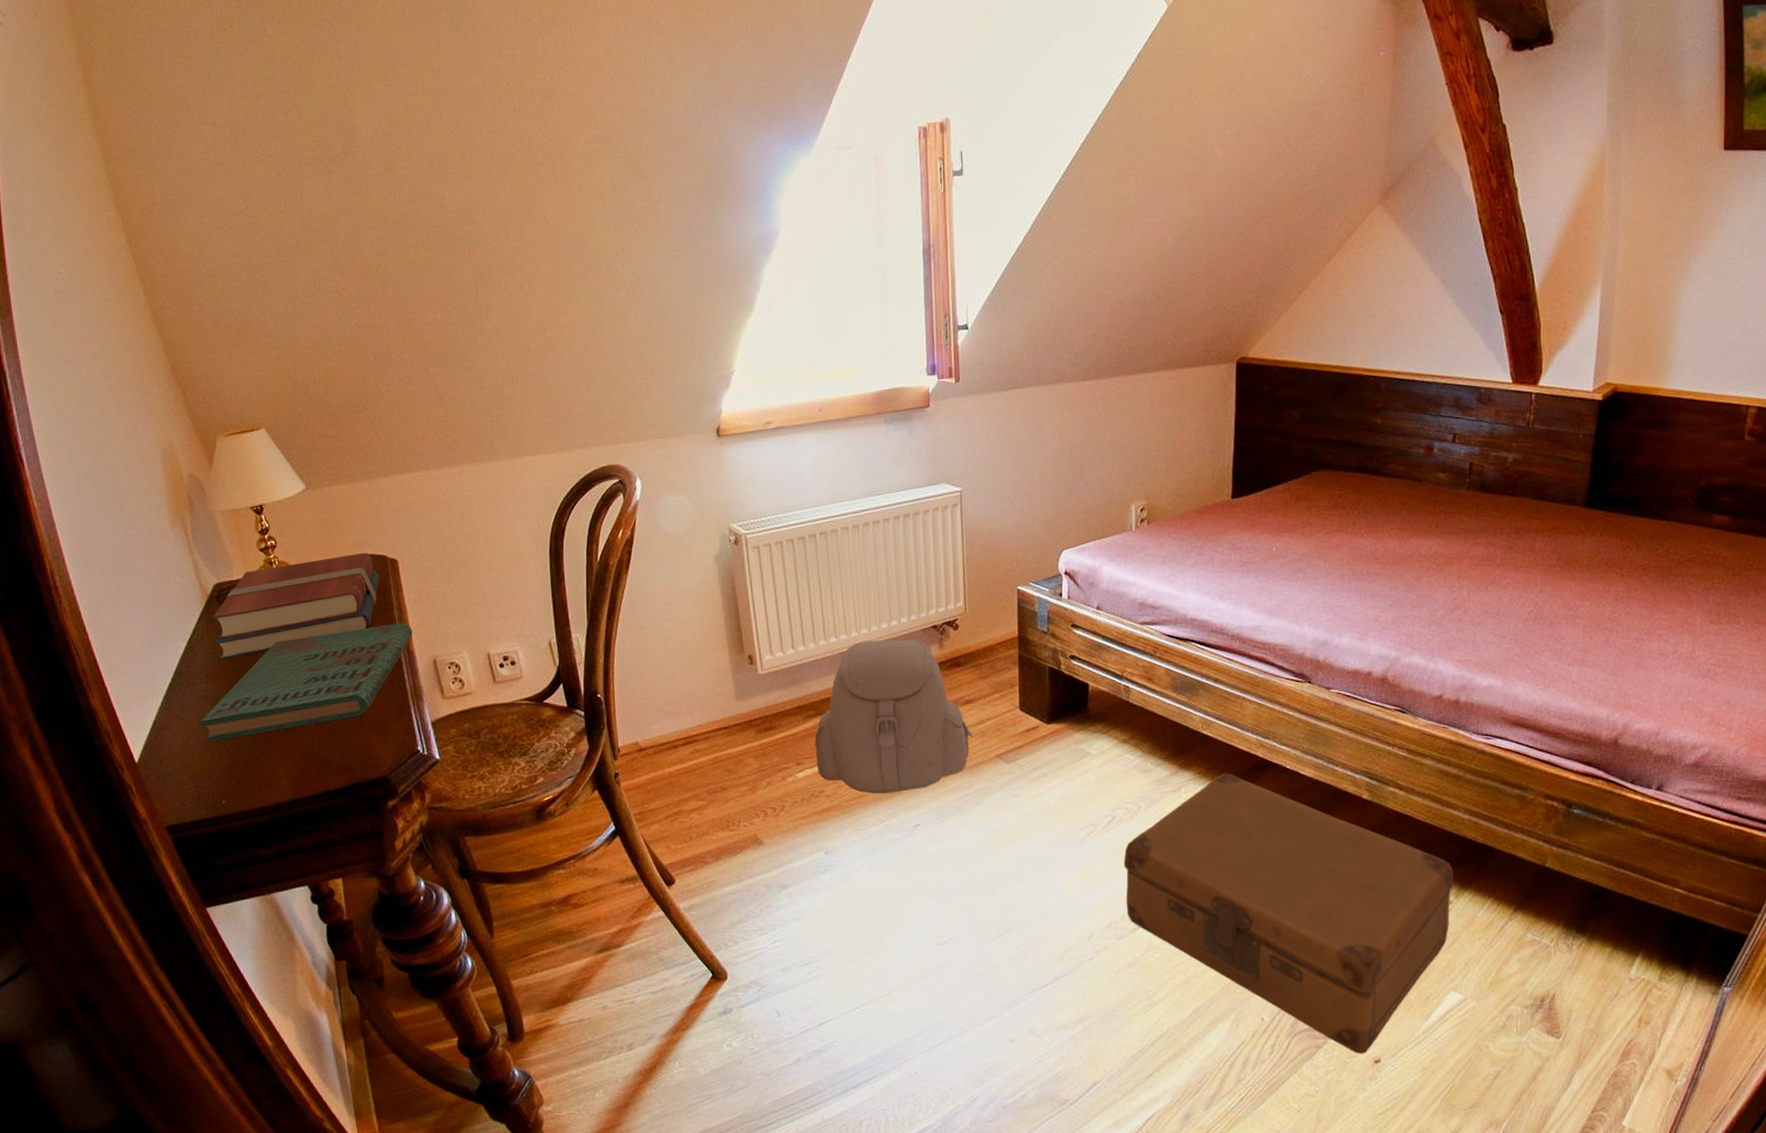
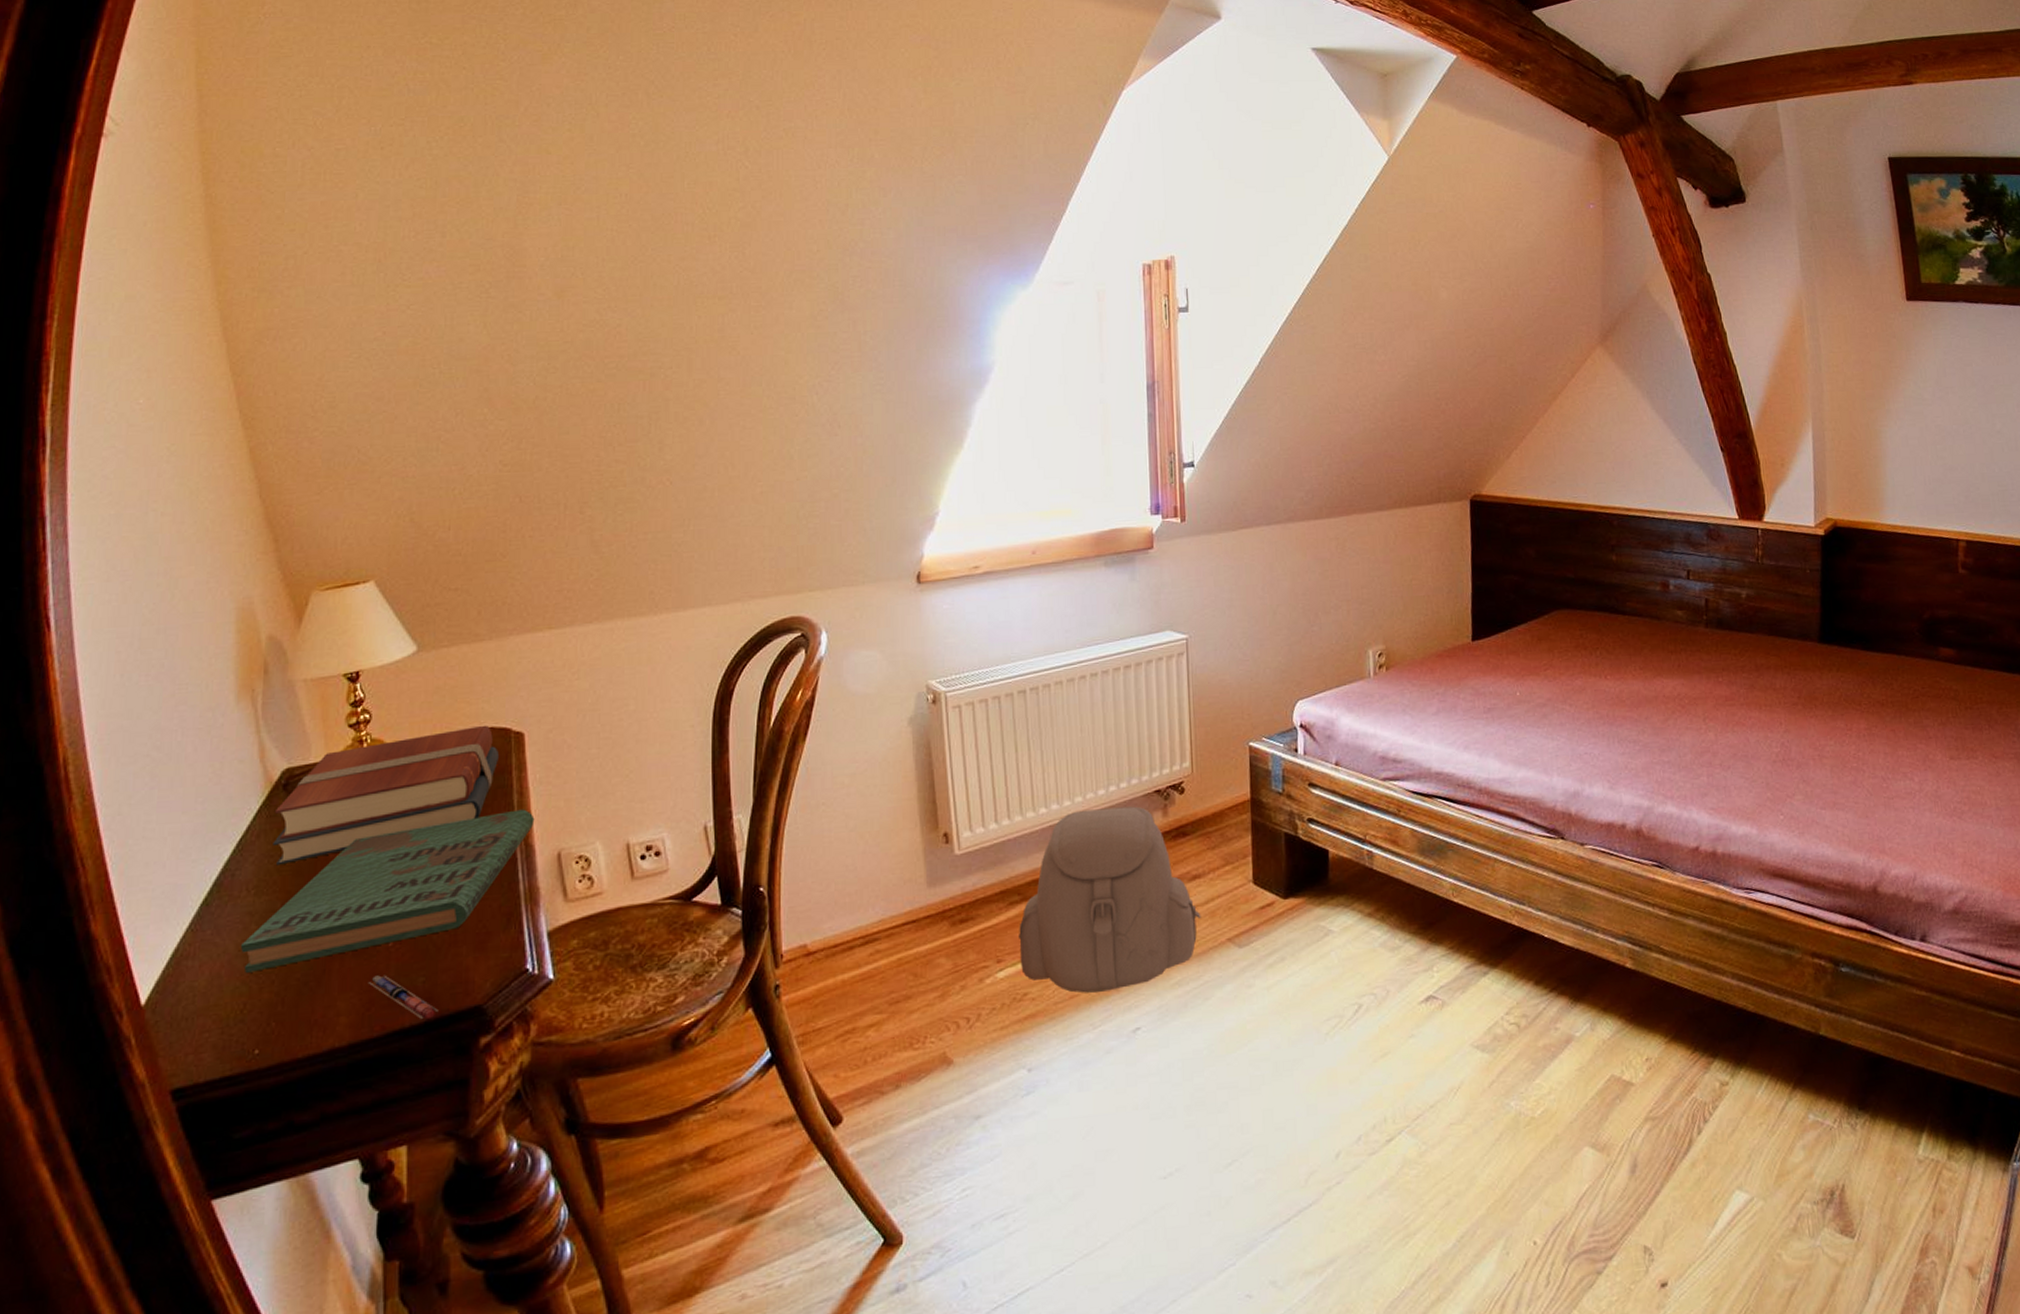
pen: none [299,749,354,784] -> present [368,975,439,1019]
suitcase: present [1123,774,1454,1054] -> none [1372,947,1728,1277]

